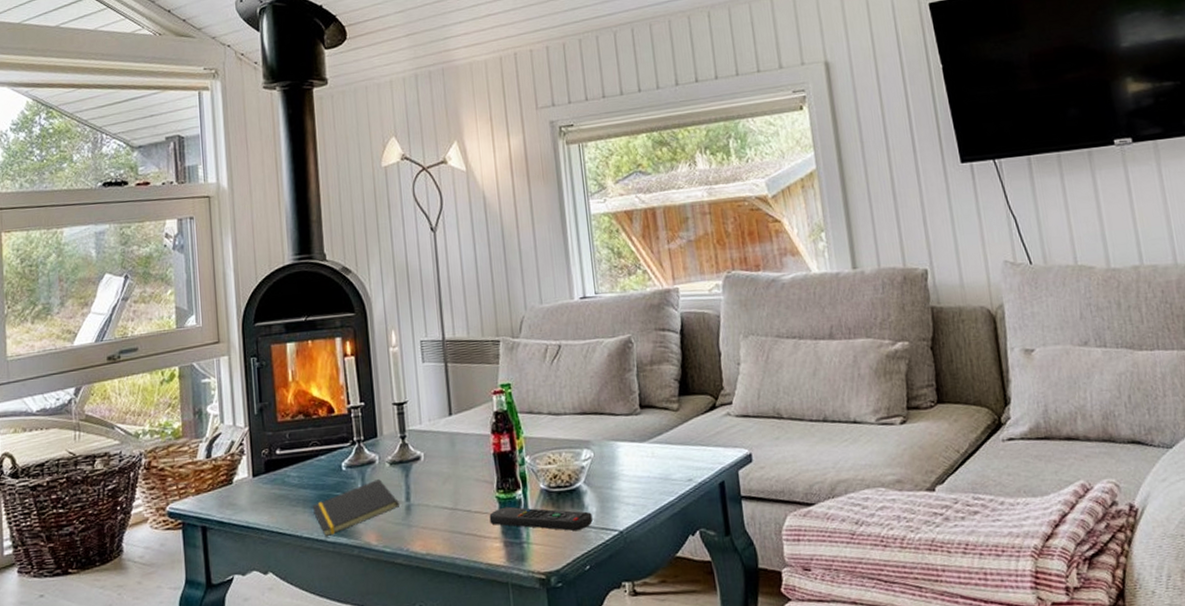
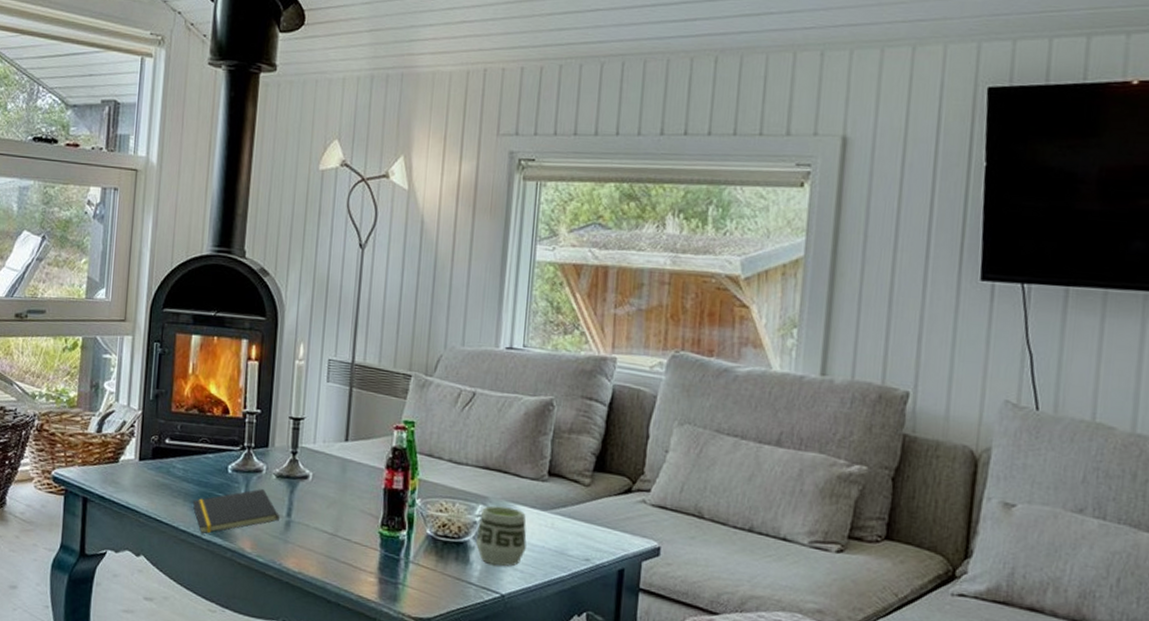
remote control: present [489,506,593,531] -> none [368,544,475,585]
cup: none [586,446,634,504] -> present [476,505,527,567]

